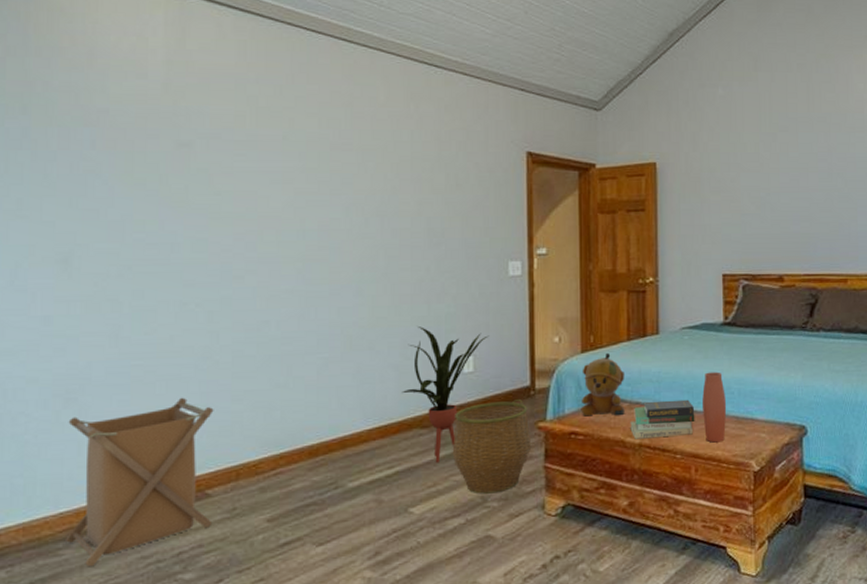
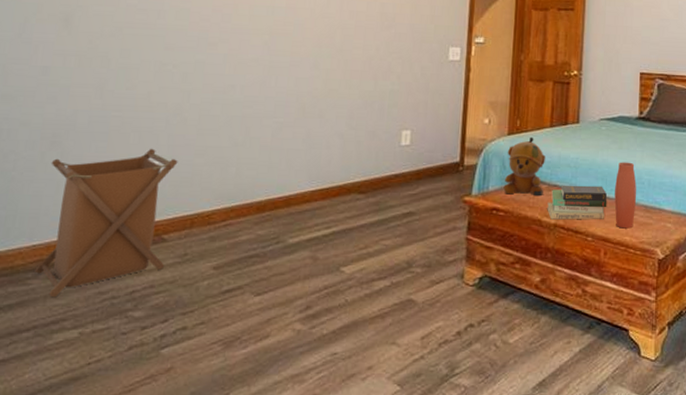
house plant: present [402,327,490,463] -> none [344,100,427,227]
basket: present [452,399,532,494] -> none [384,174,457,260]

